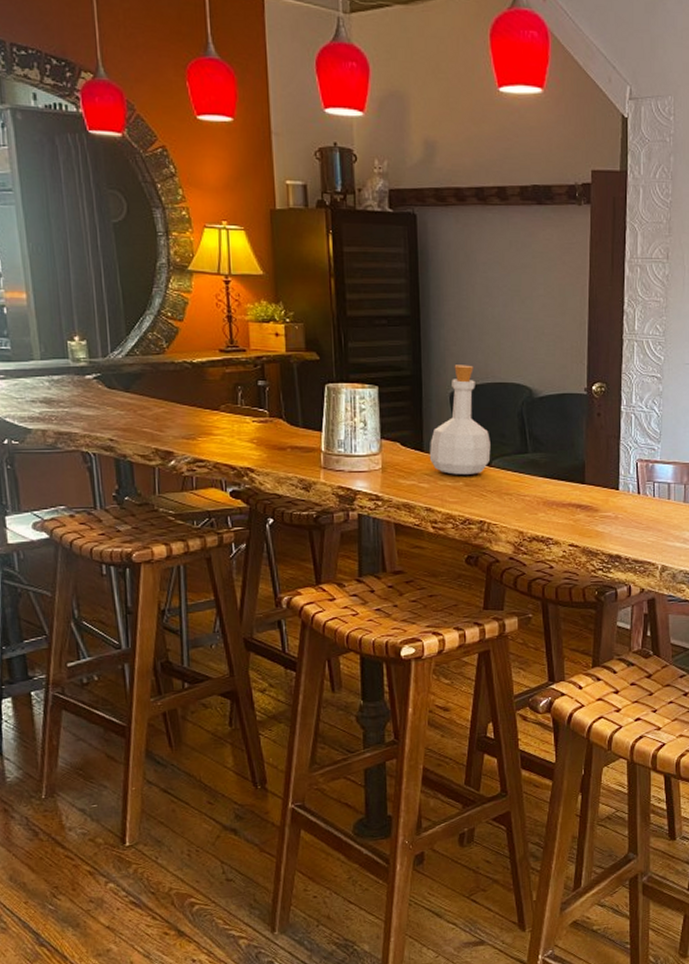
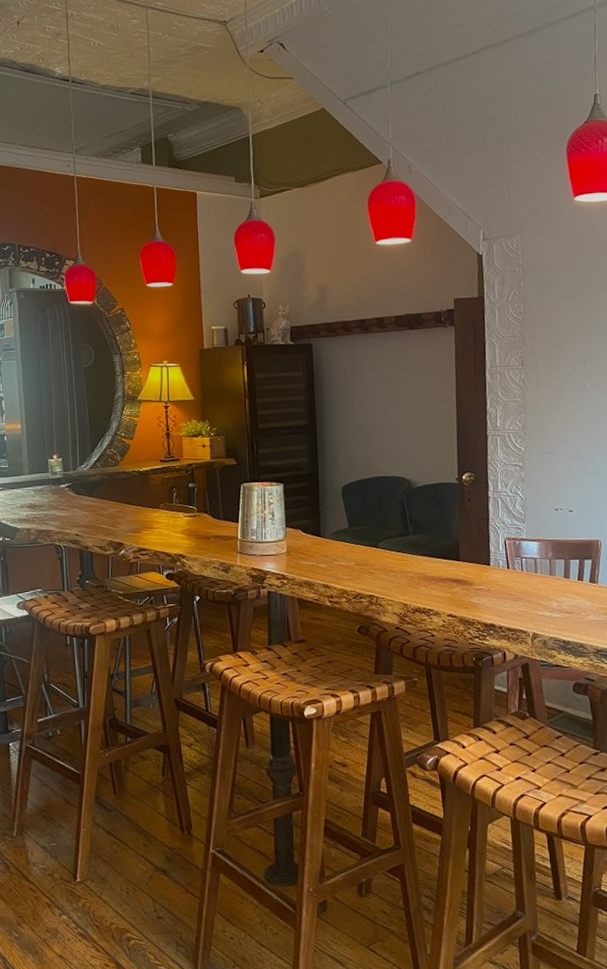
bottle: present [430,365,491,476] -> none [326,463,377,557]

